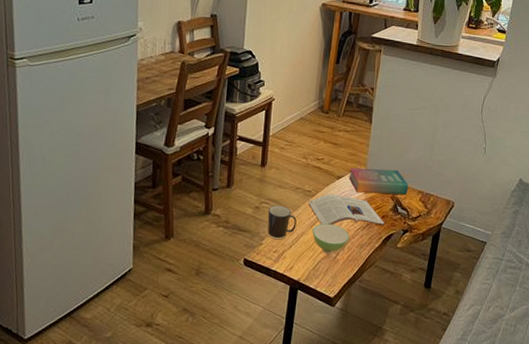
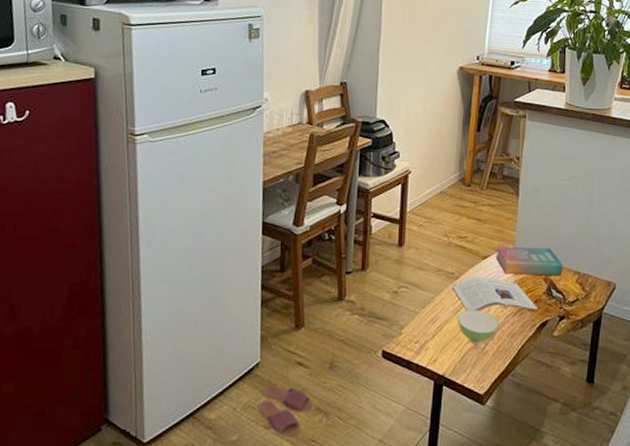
slippers: none [129,288,180,333] -> present [257,384,313,436]
mug: present [267,205,297,240] -> none [407,290,439,329]

